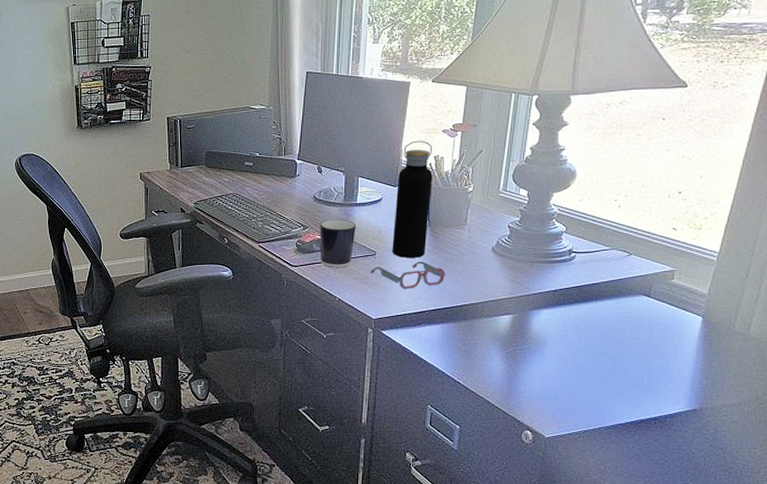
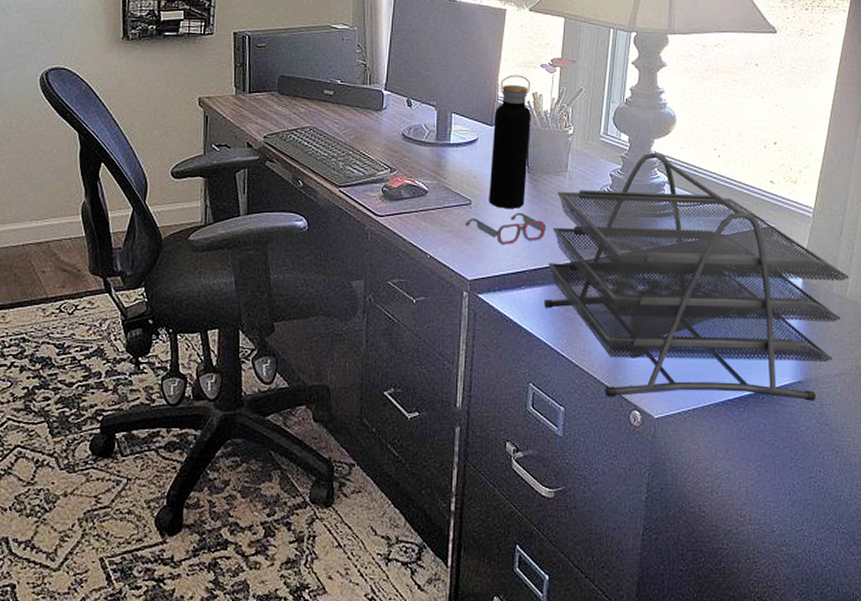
mug: present [319,219,357,268] -> none [409,161,450,219]
file organizer: none [443,205,753,427] -> present [544,152,849,401]

